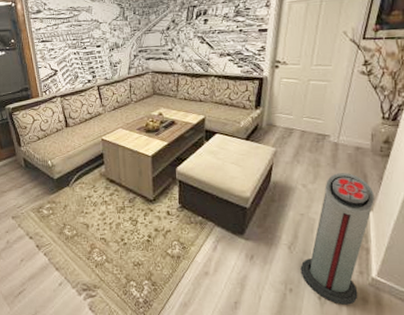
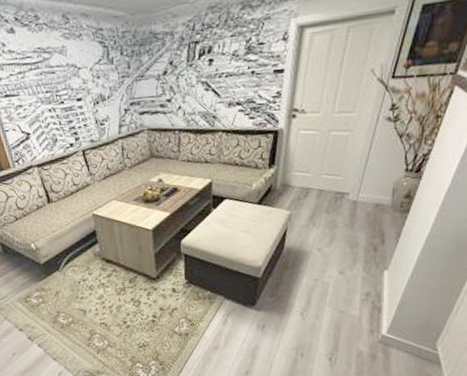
air purifier: present [300,173,374,305] -> none [312,232,390,364]

